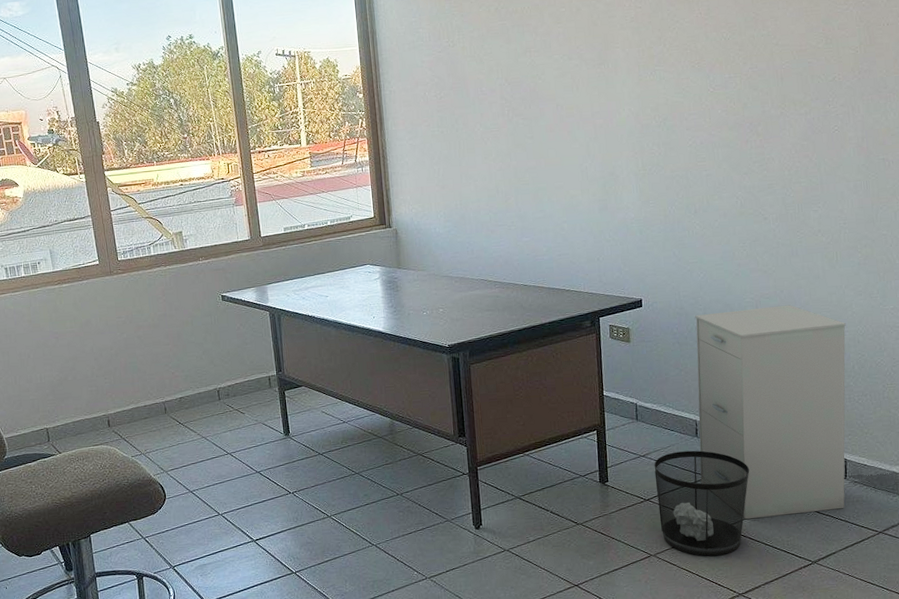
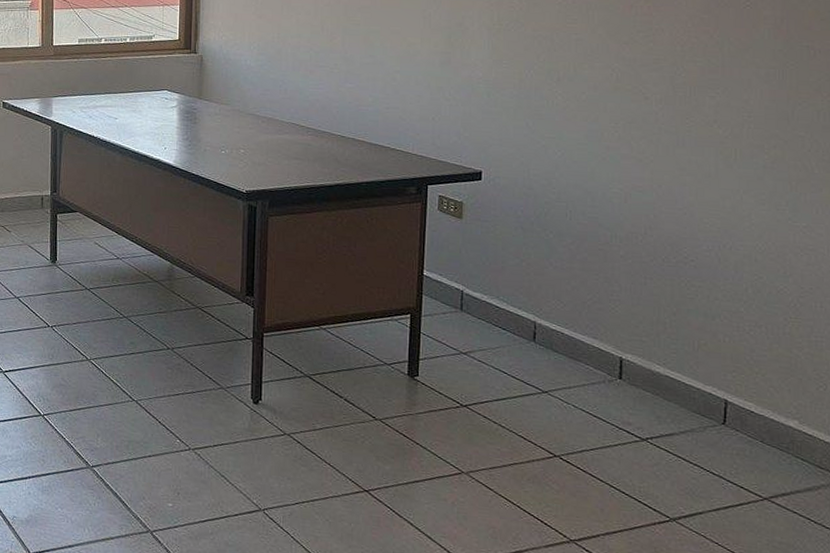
waste bin: present [654,450,750,557] -> none [477,355,598,489]
filing cabinet: present [695,305,847,520] -> none [534,199,742,461]

